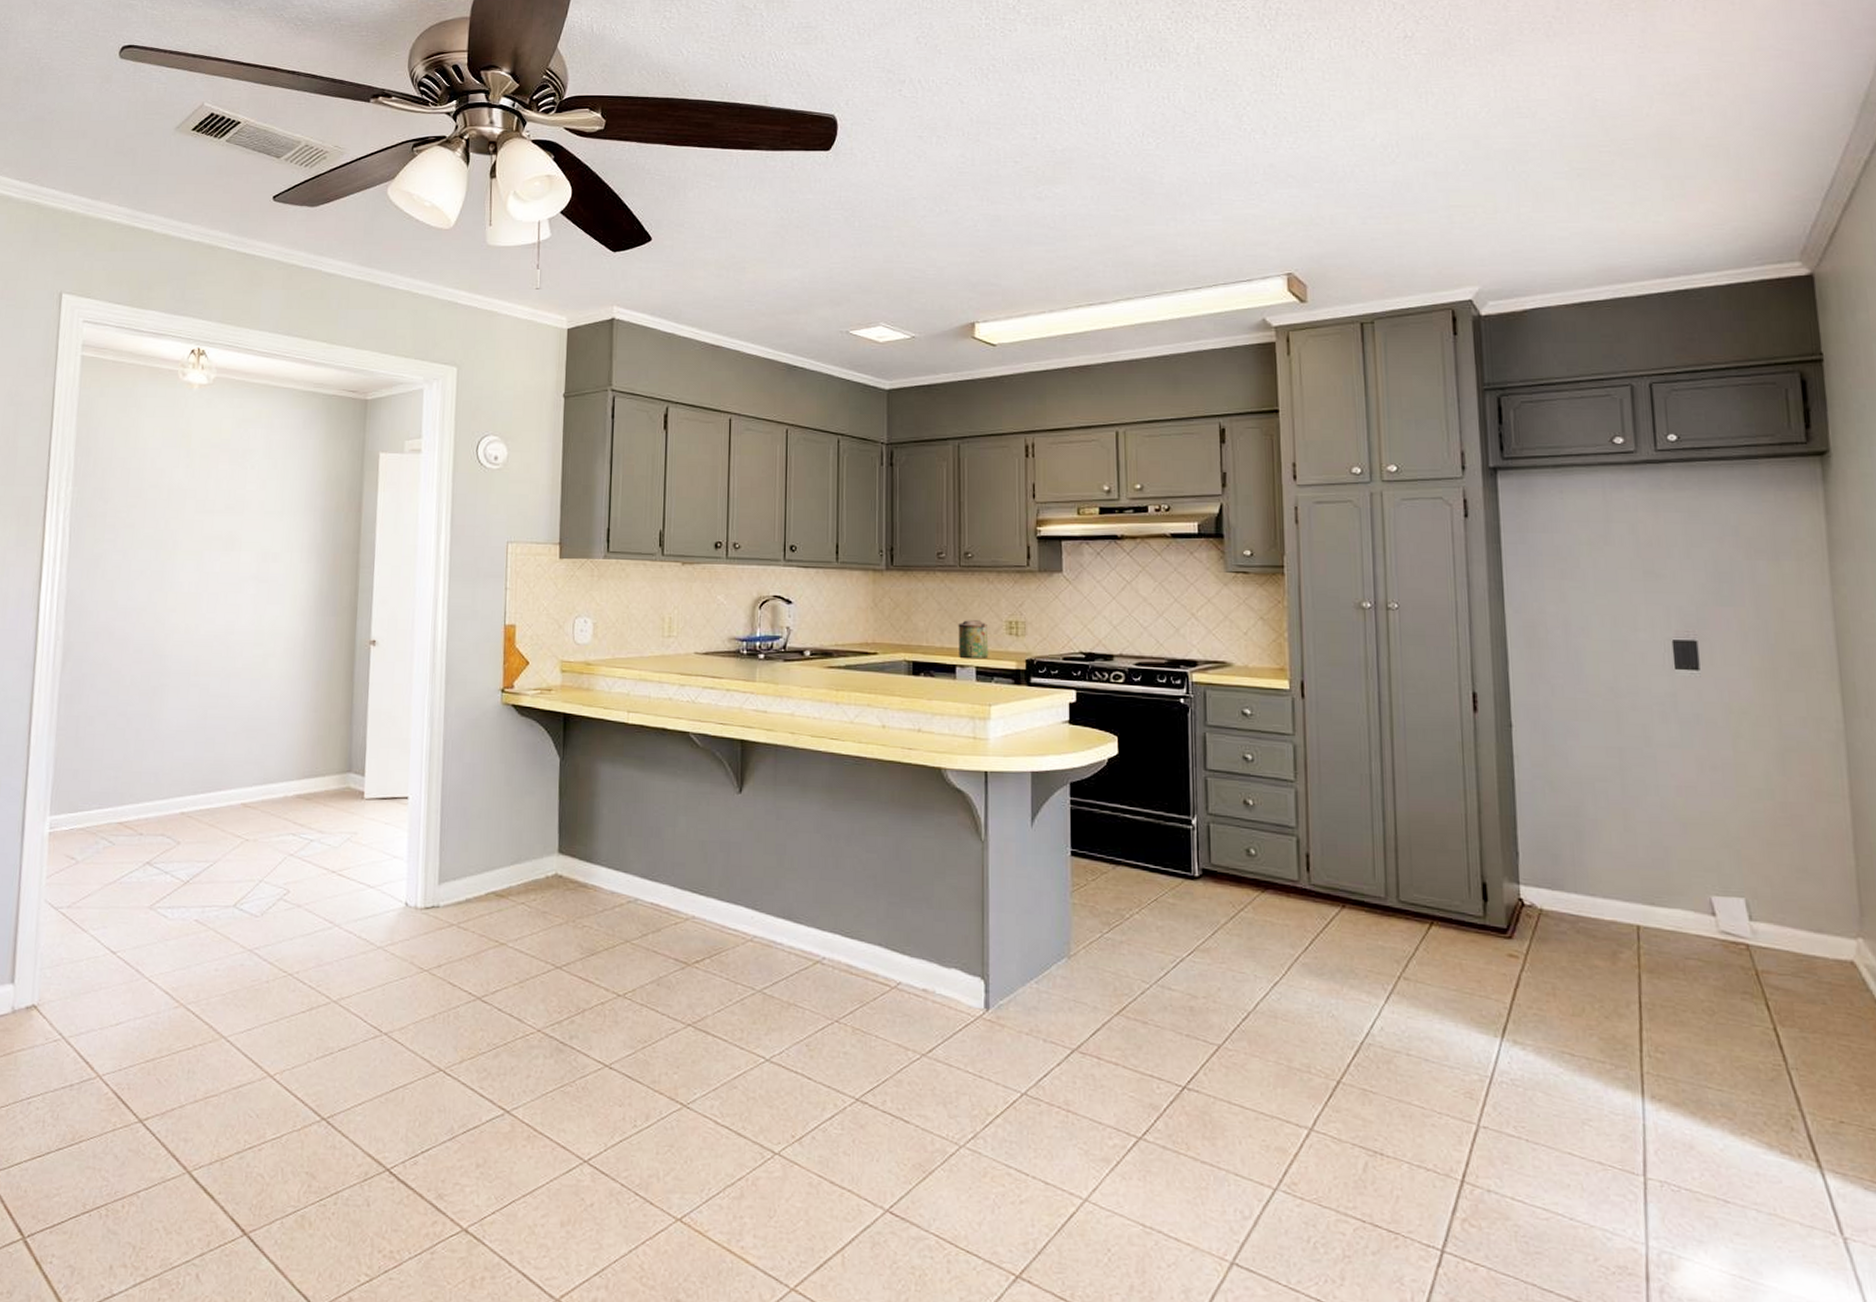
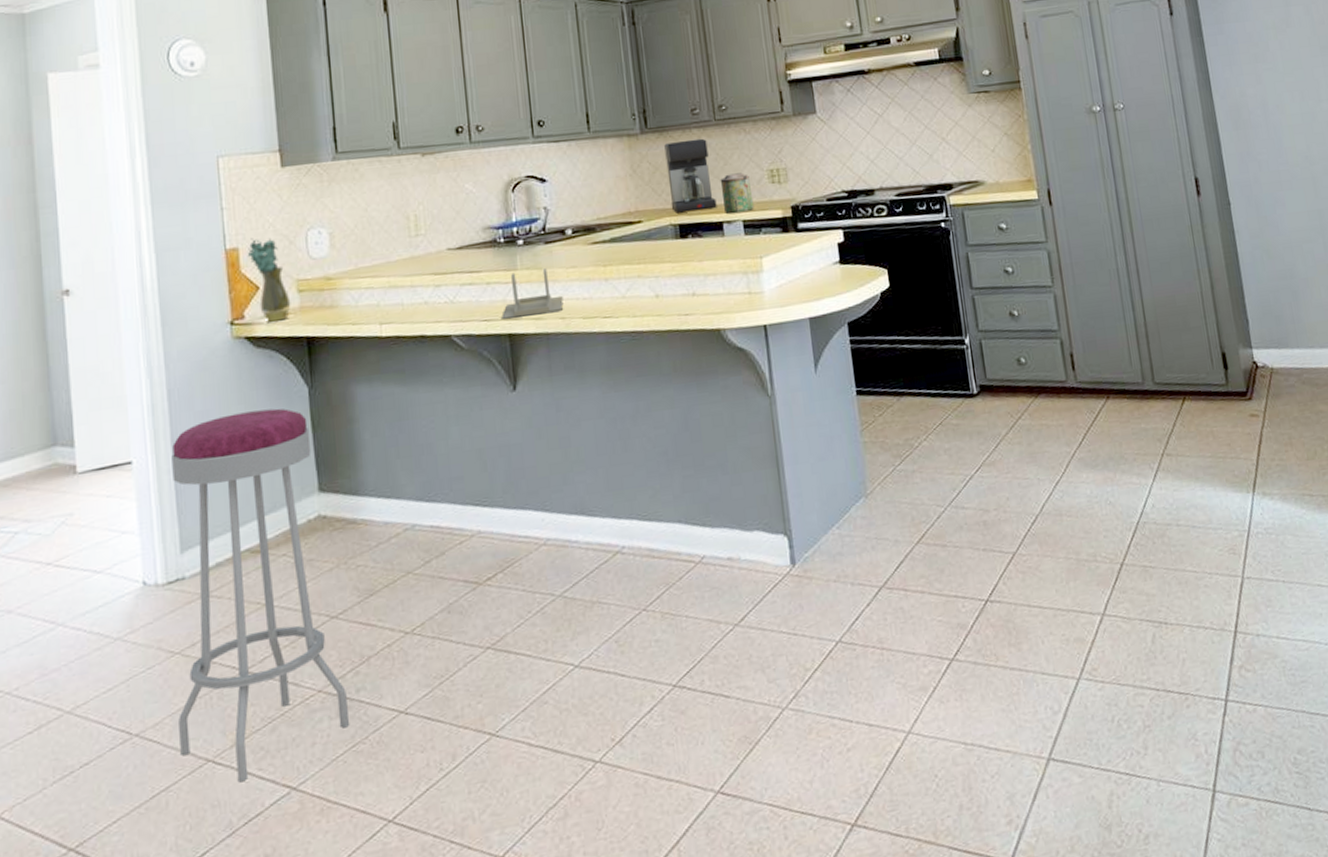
bar stool: none [419,770,561,1096] -> present [171,408,349,783]
vase: none [522,618,554,695] -> present [247,237,291,322]
napkin holder: none [736,683,795,727] -> present [501,269,564,319]
coffee maker: none [907,581,952,652] -> present [664,138,717,213]

